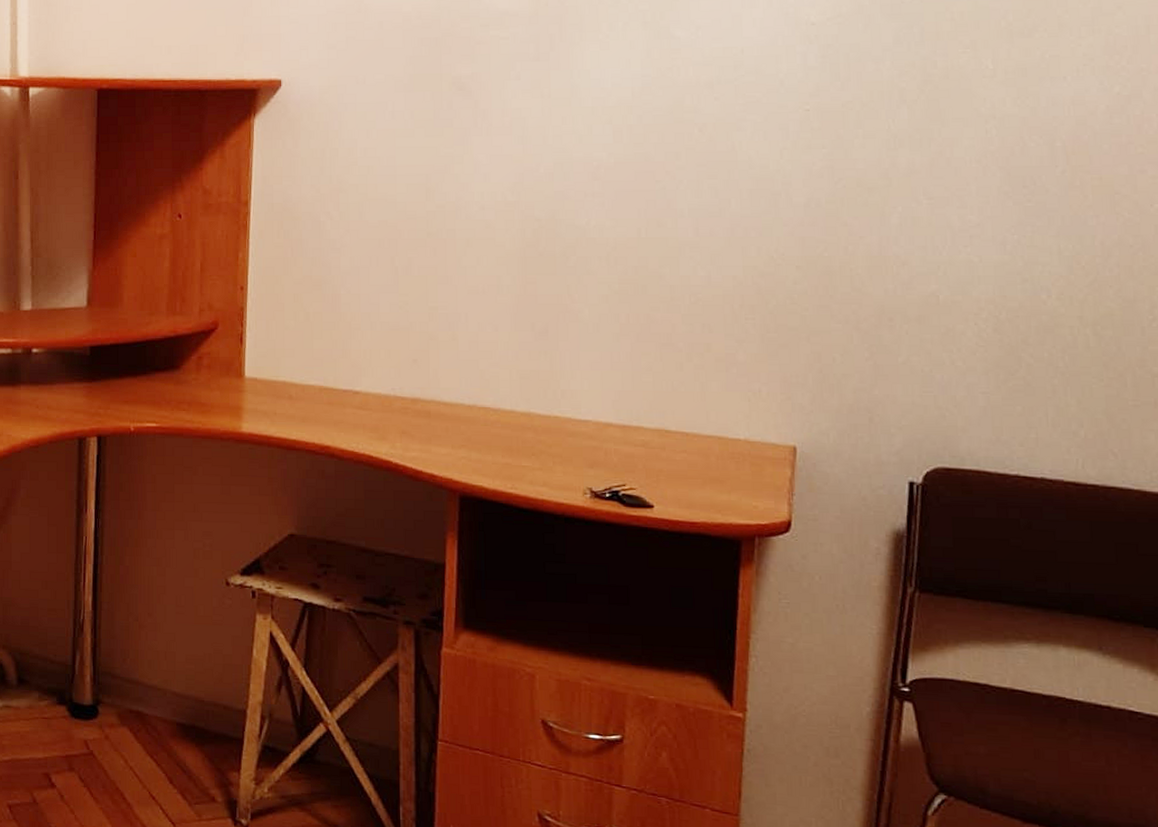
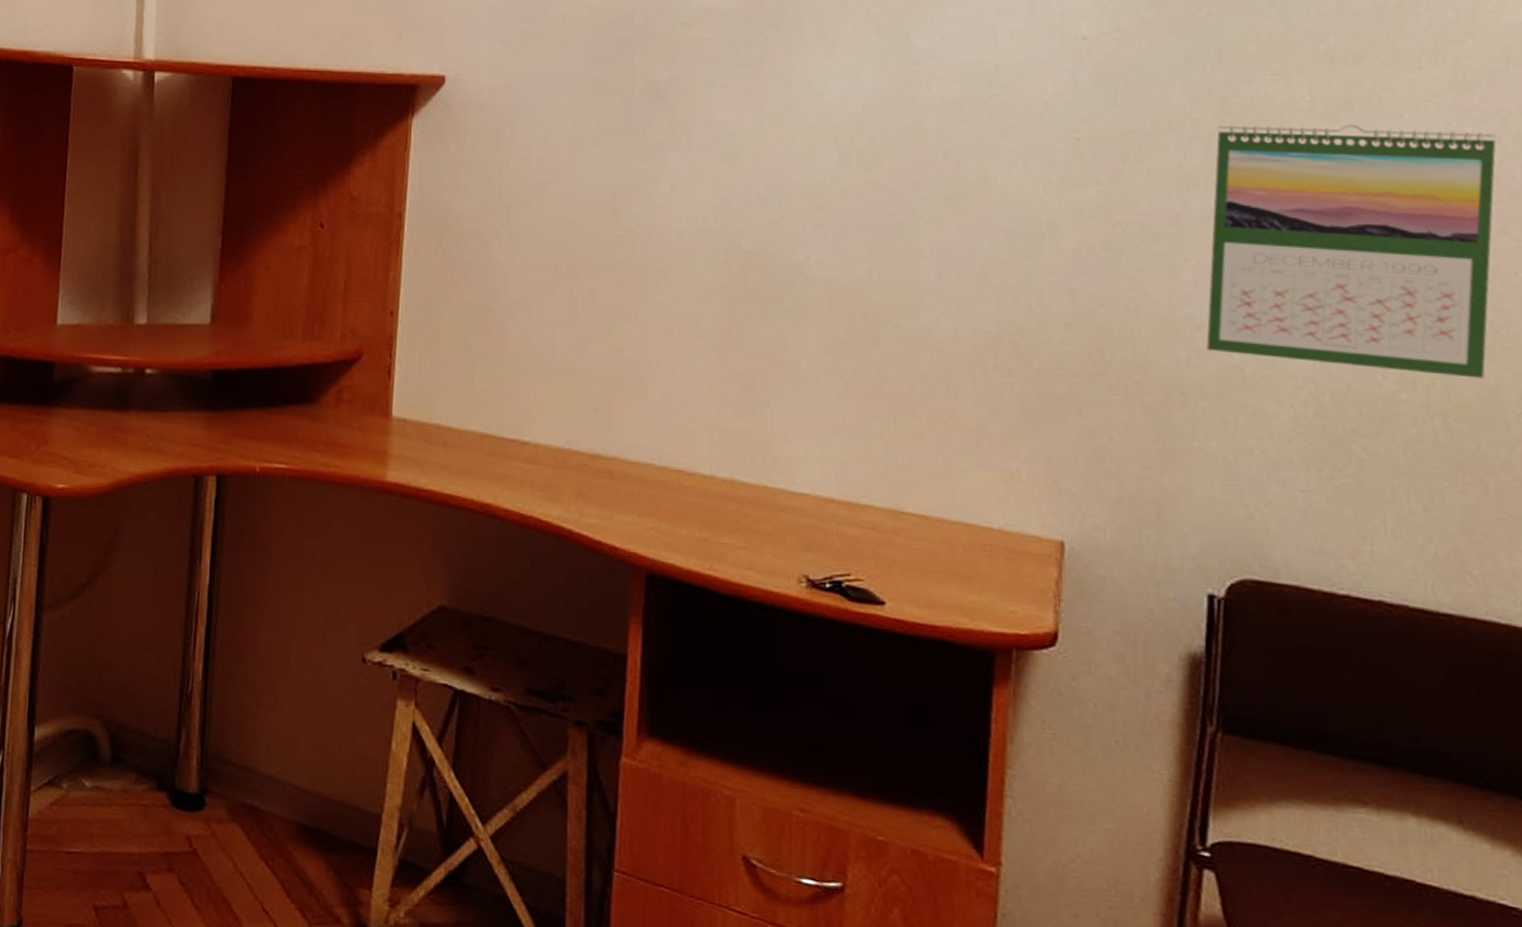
calendar: none [909,87,1139,293] -> present [1206,124,1497,379]

